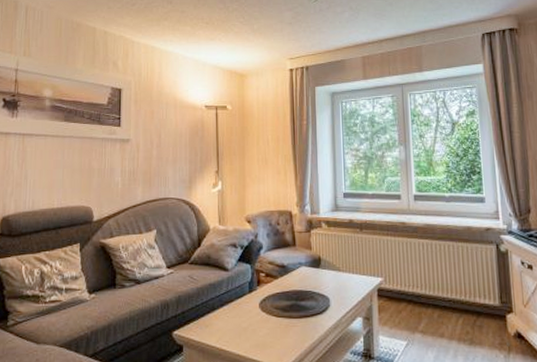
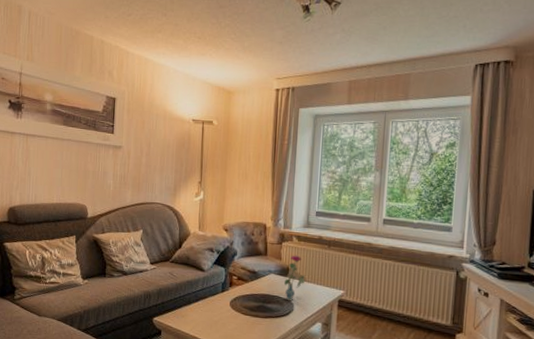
vase: none [316,242,339,296] -> present [283,255,305,301]

